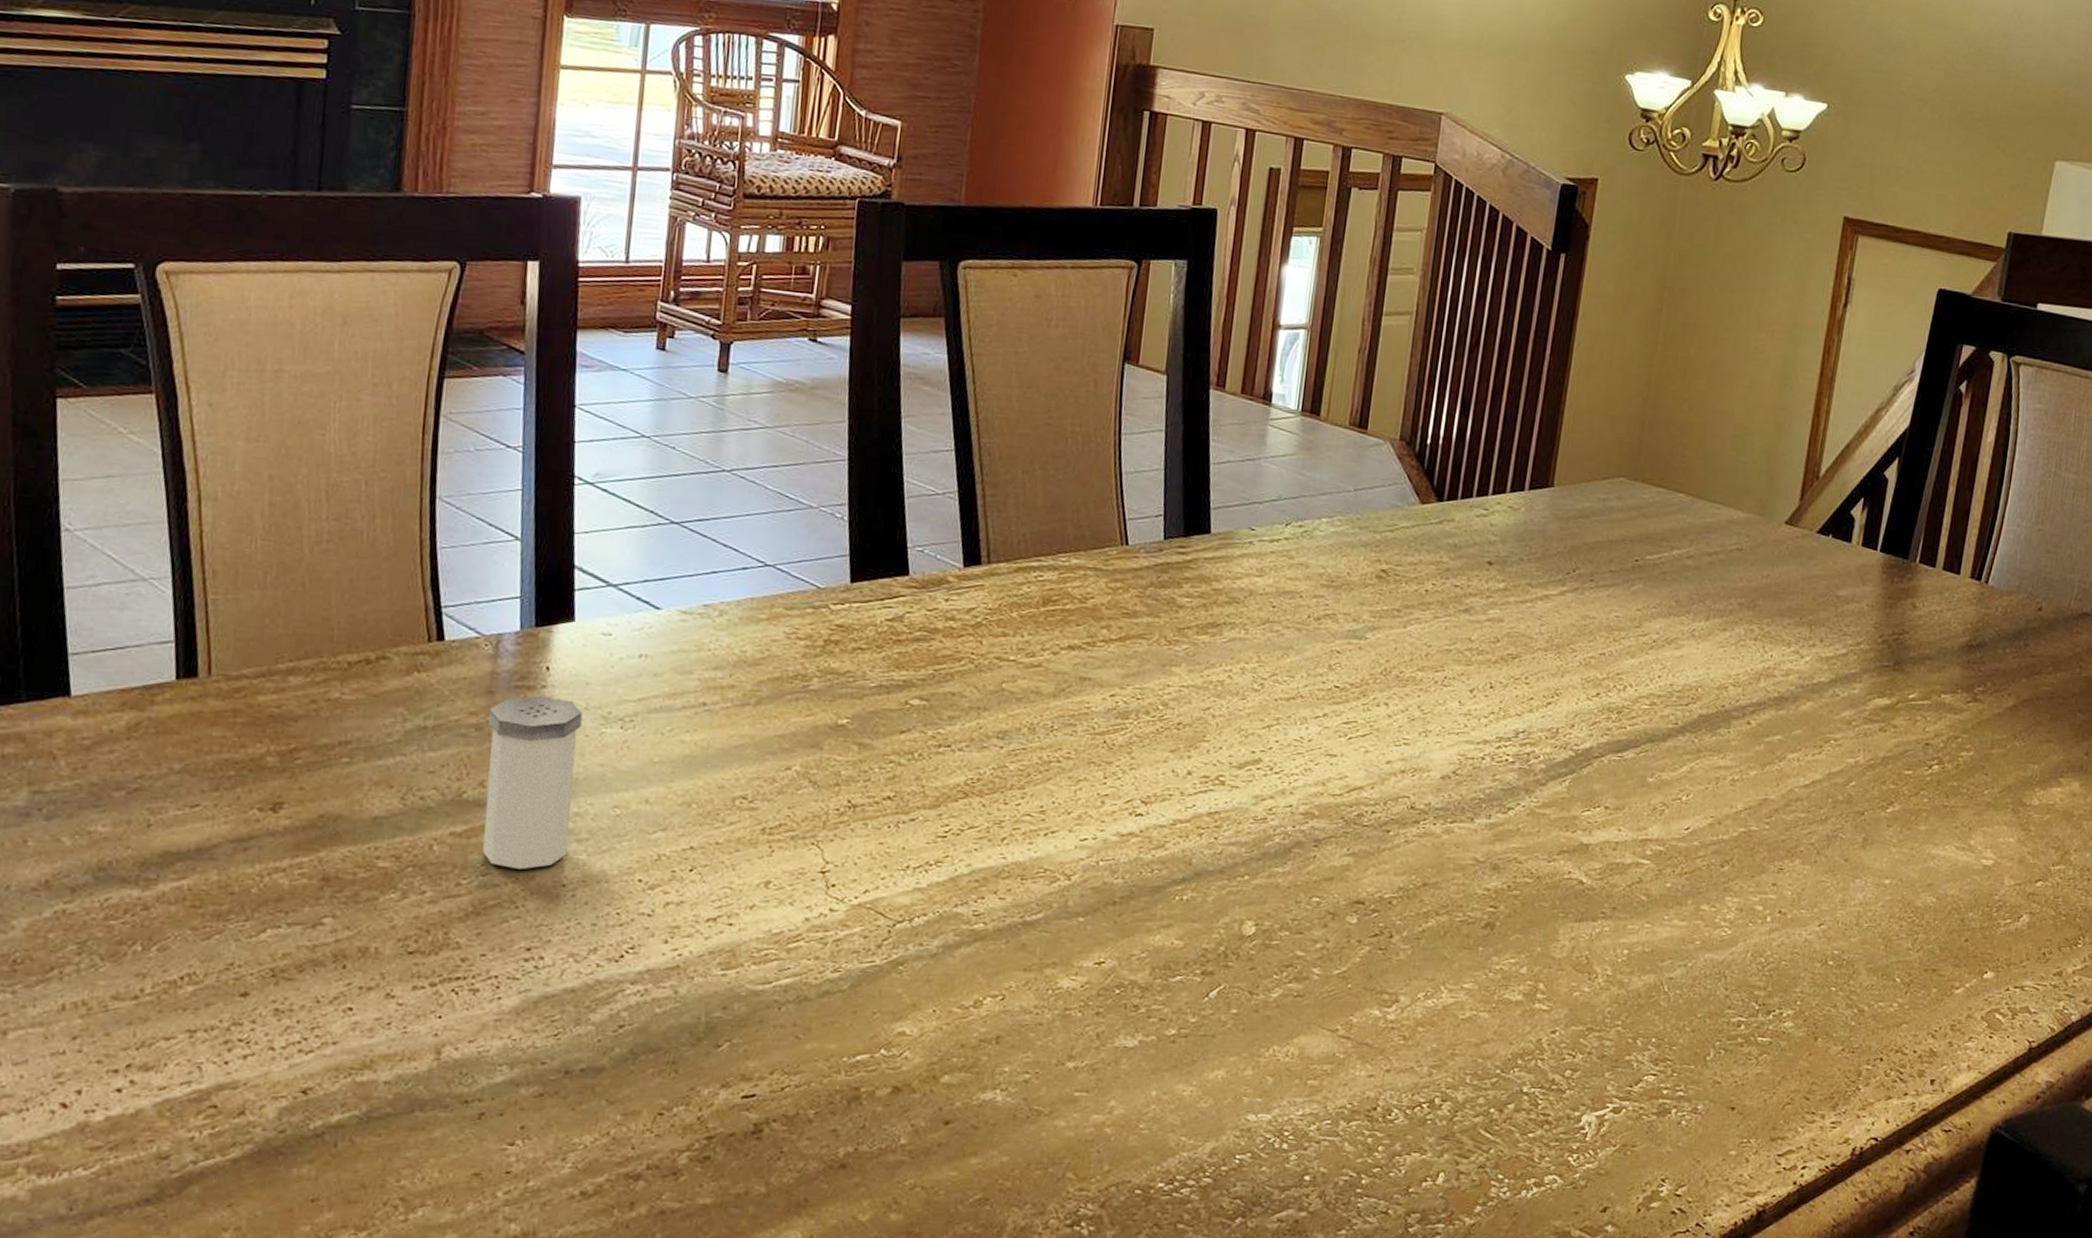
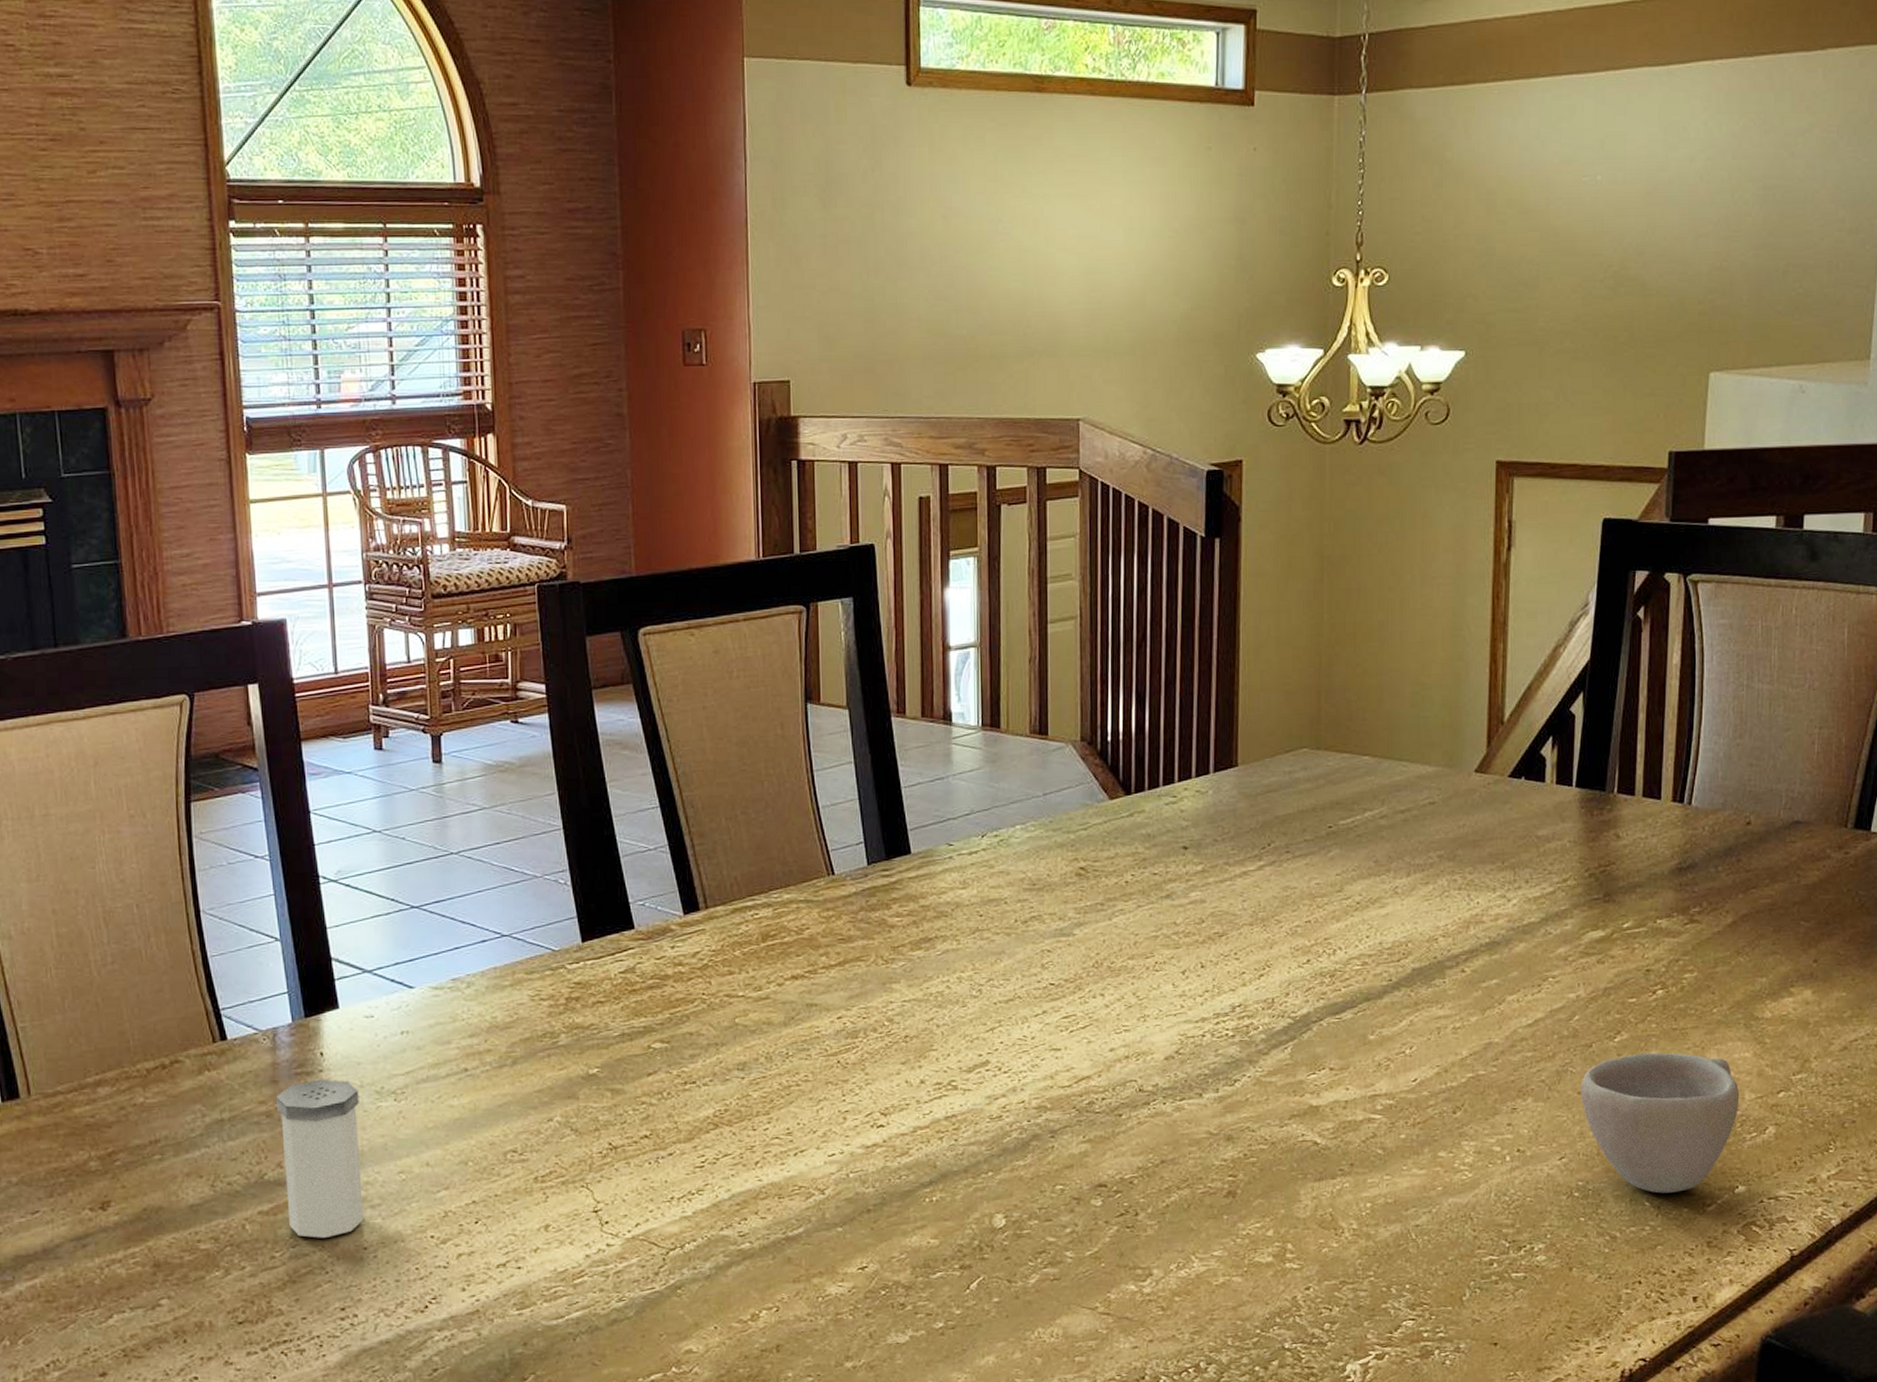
cup: none [1847,826,2000,972] -> present [1580,1052,1740,1194]

